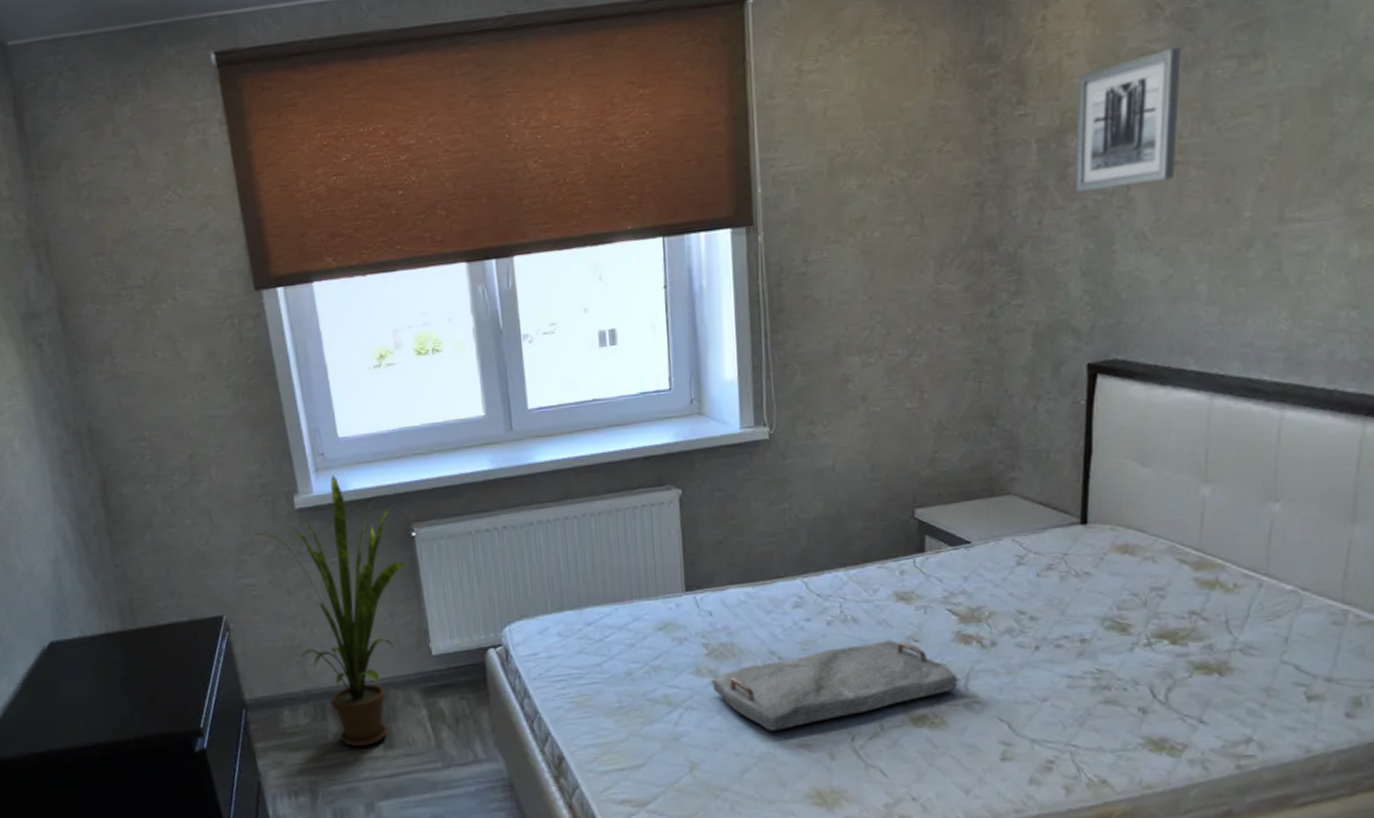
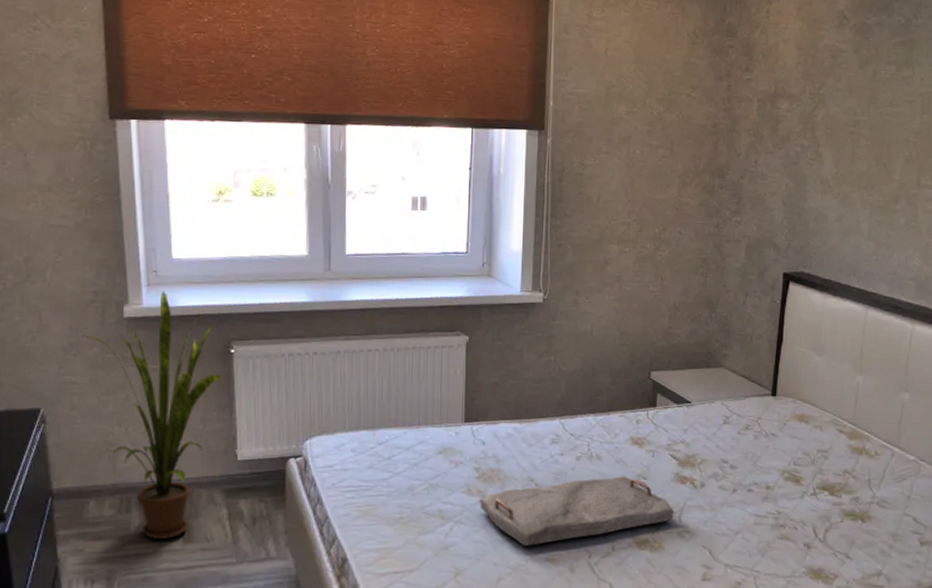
wall art: present [1075,47,1181,193] -> none [782,49,859,144]

